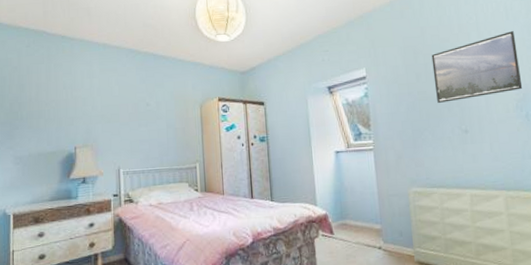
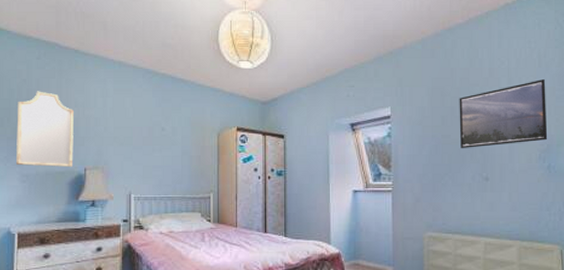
home mirror: none [9,76,64,149] -> present [16,91,74,167]

